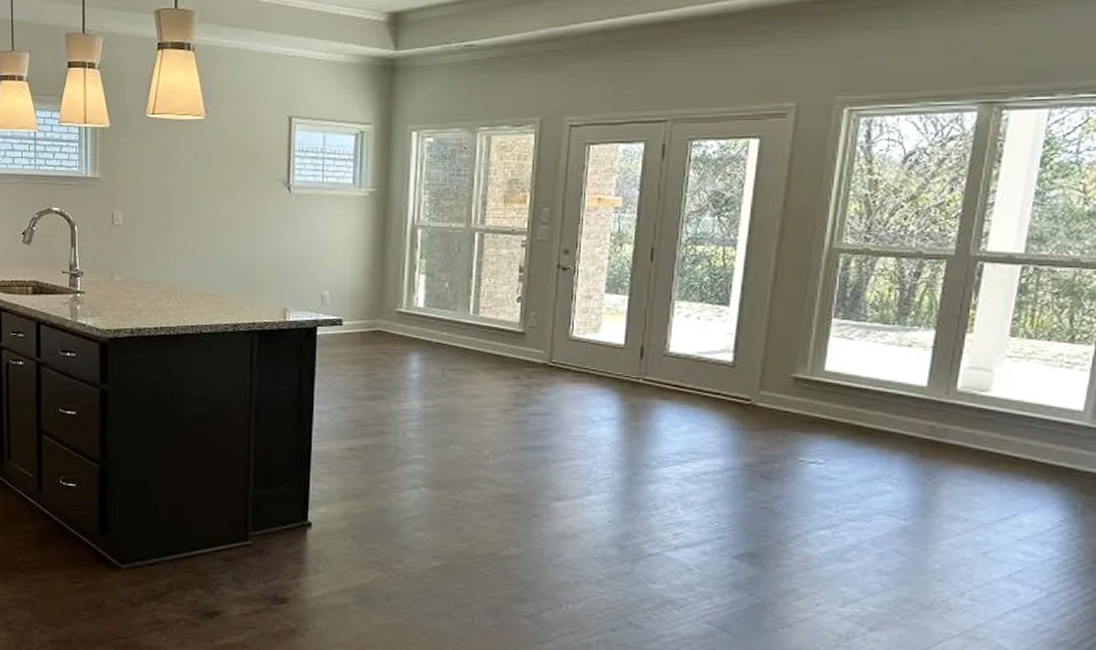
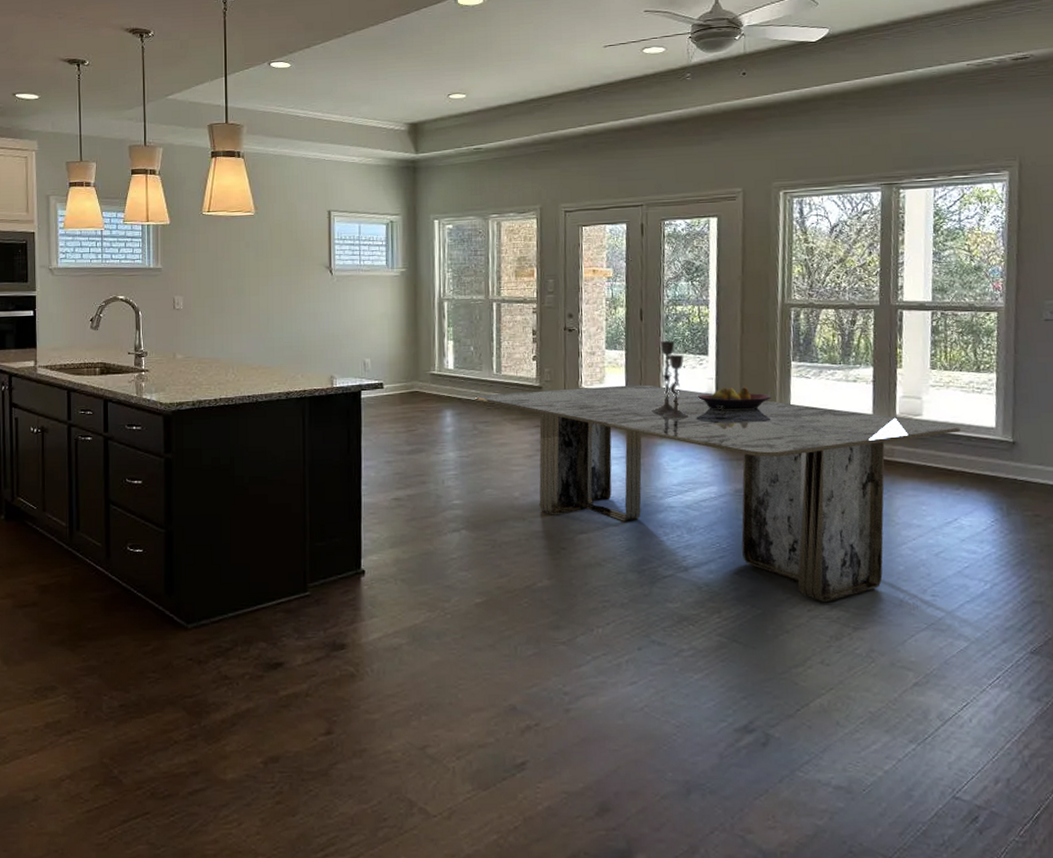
dining table: none [445,336,1039,598] -> present [474,384,962,603]
candlestick: none [653,285,700,378] -> present [652,340,689,418]
fruit bowl: none [709,344,802,373] -> present [696,386,771,411]

